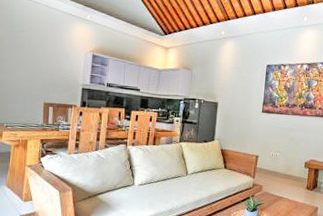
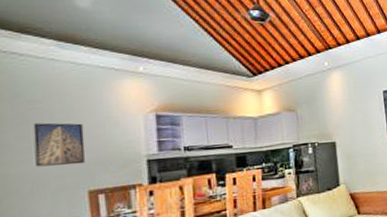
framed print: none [17,47,47,82] -> present [33,122,86,167]

